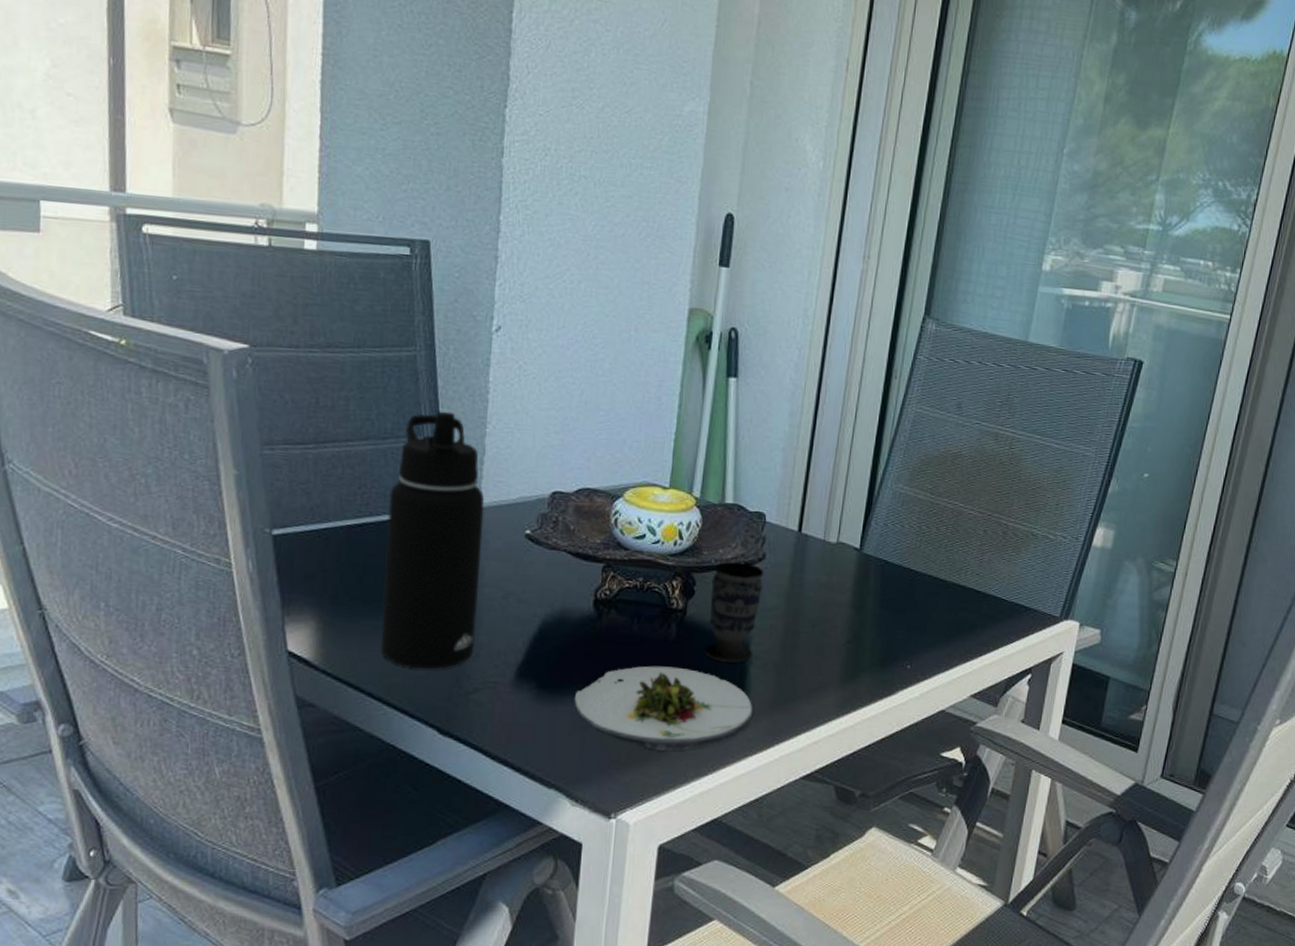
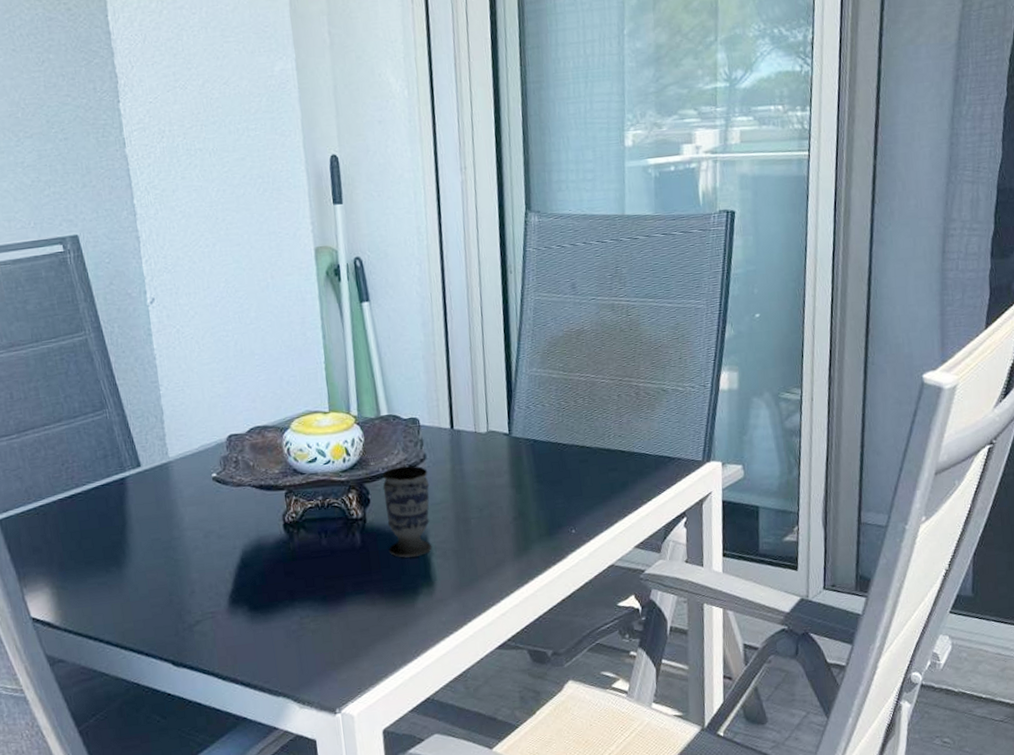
water bottle: present [381,411,485,670] -> none [89,382,189,614]
salad plate: present [574,666,753,751] -> none [283,569,443,647]

